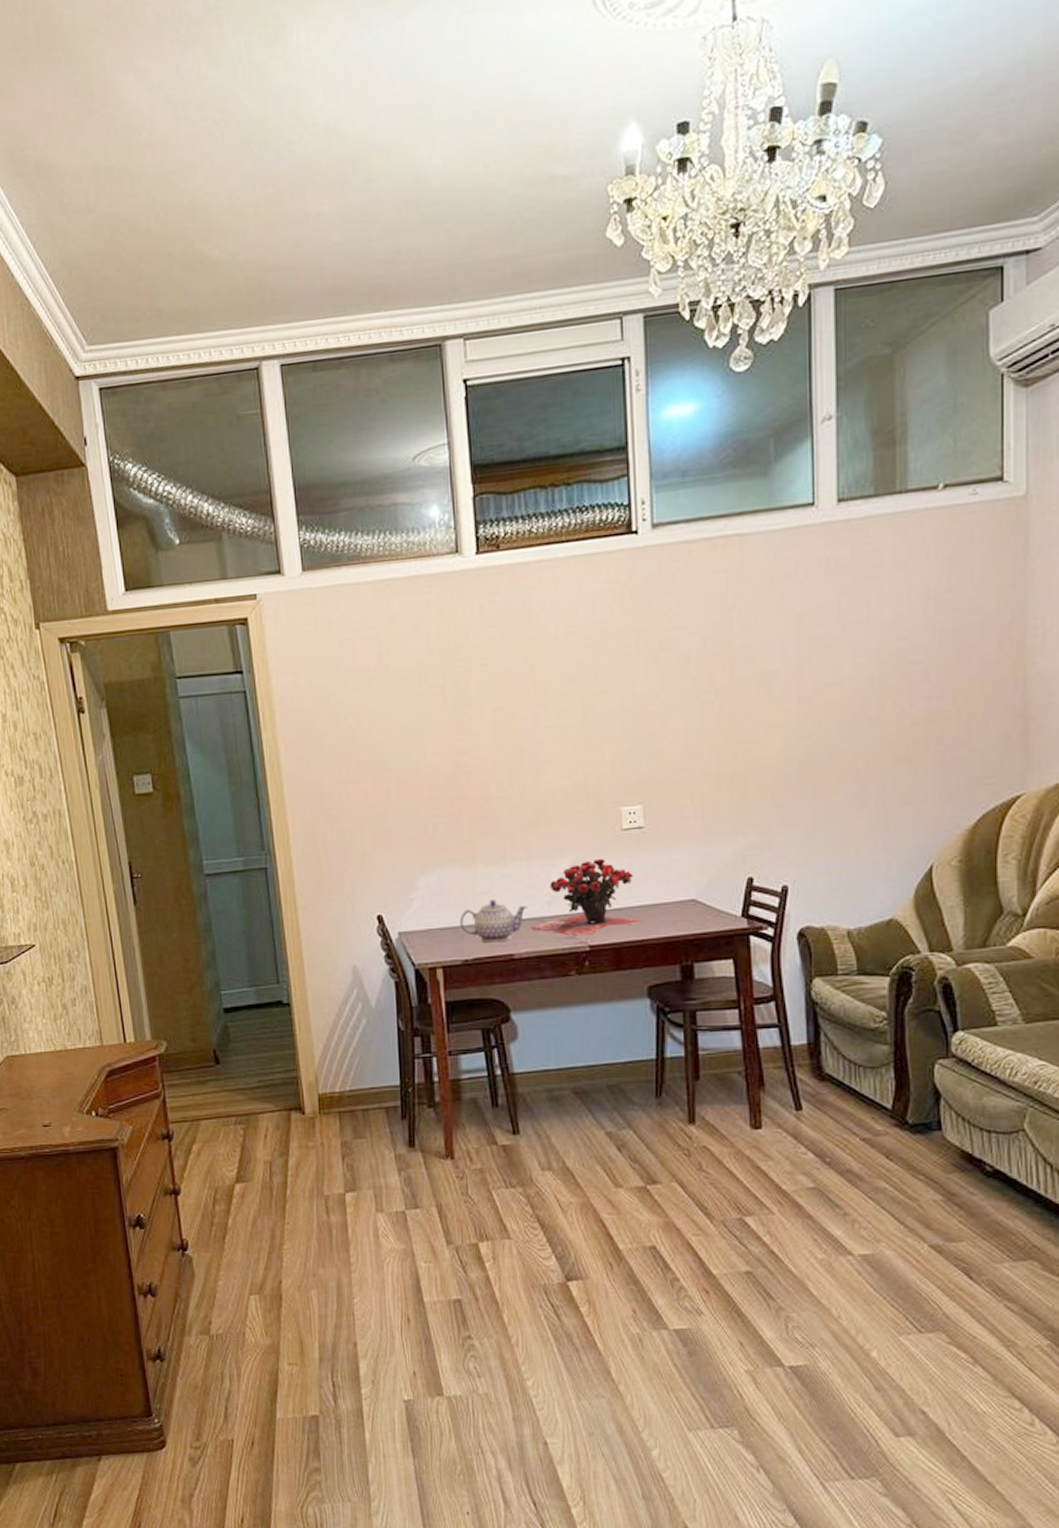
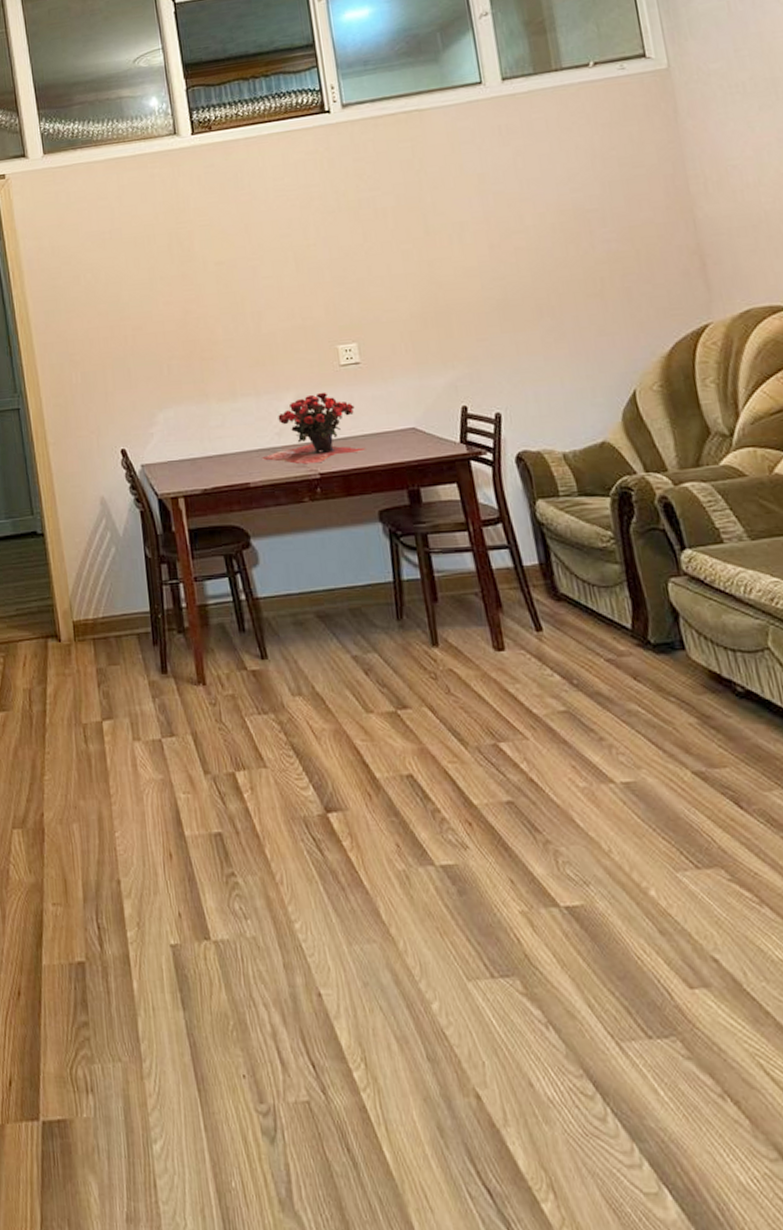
teapot: present [459,899,527,943] -> none [196,432,259,473]

